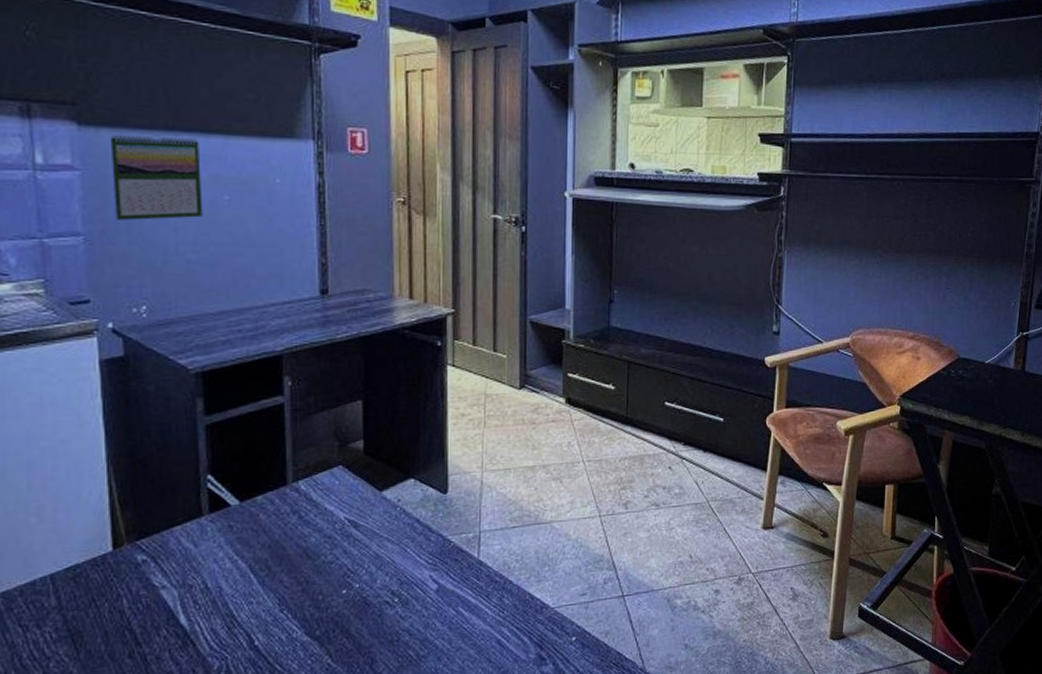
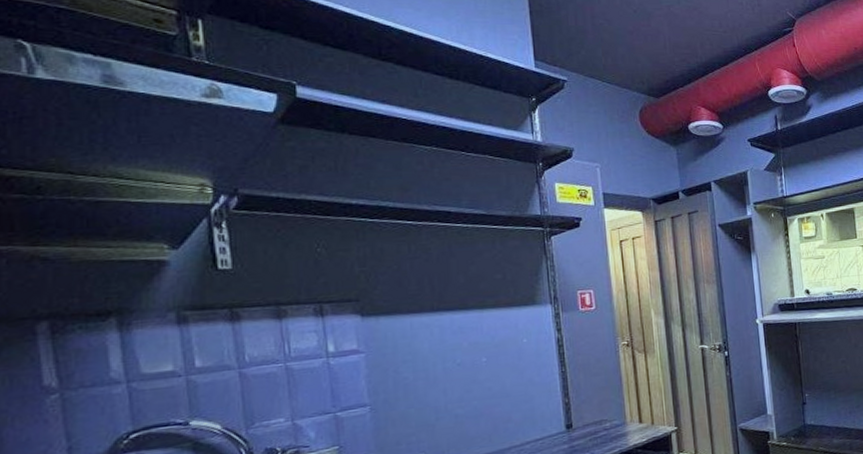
calendar: present [110,135,203,220] -> none [387,315,466,389]

